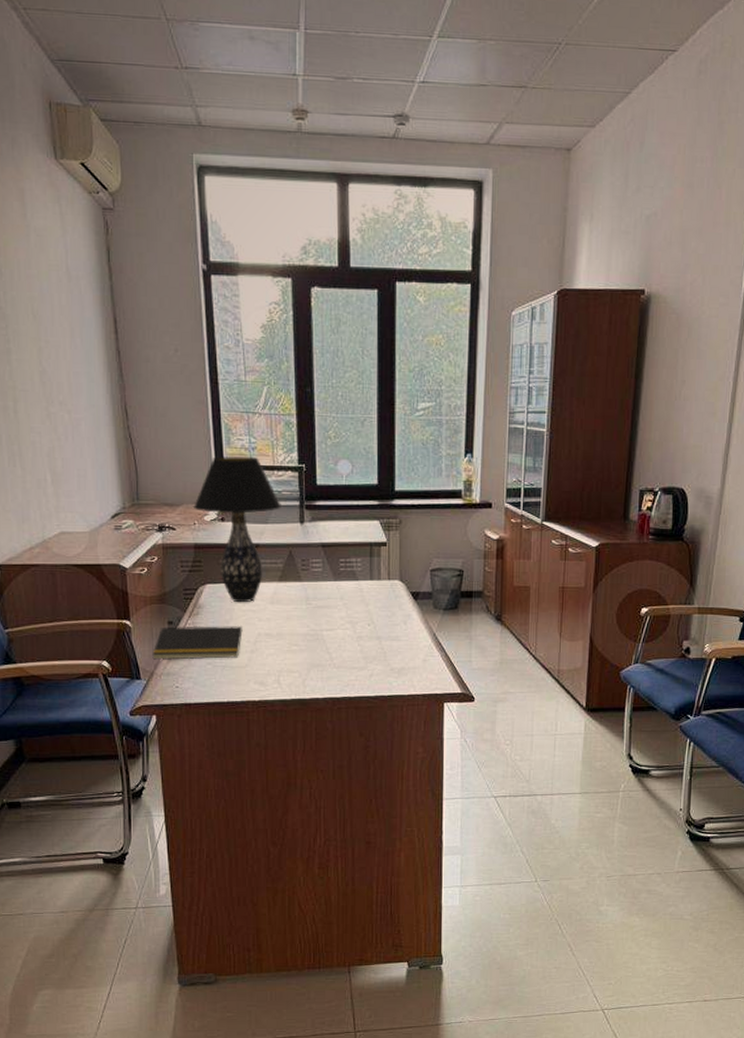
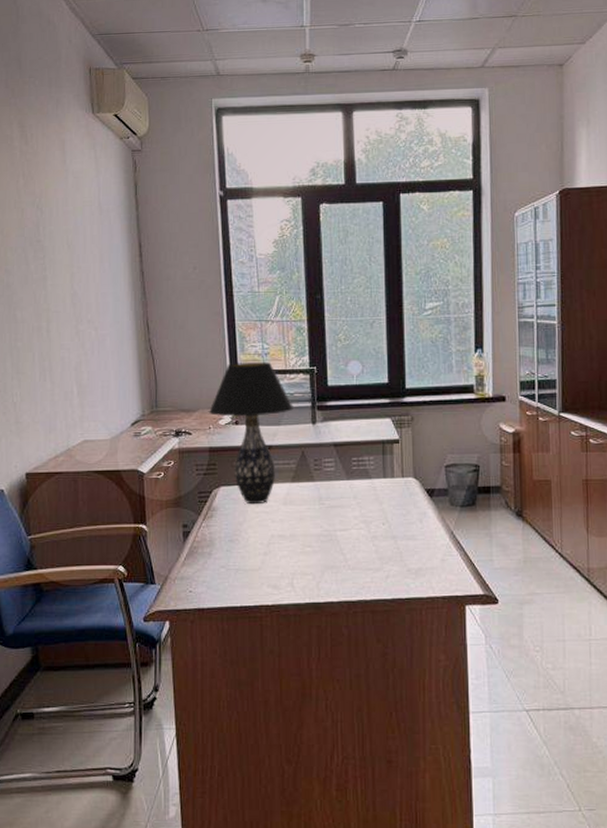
notepad: present [152,626,243,660] -> none [167,528,256,564]

